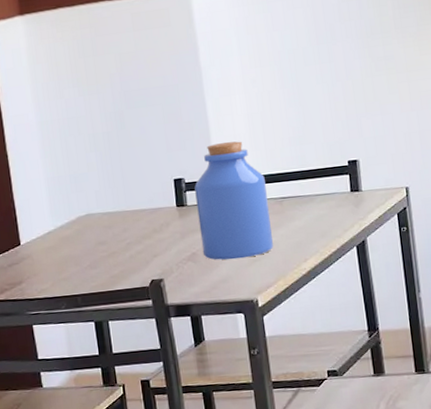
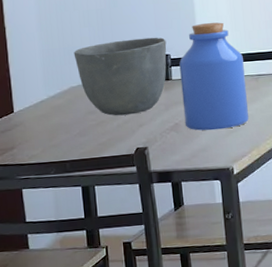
bowl: none [80,160,181,246] -> present [73,37,167,116]

